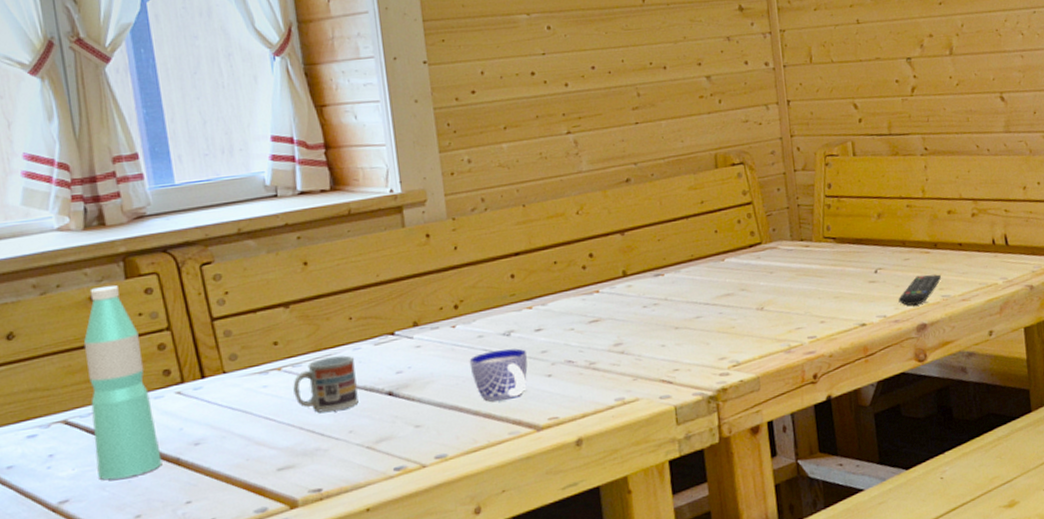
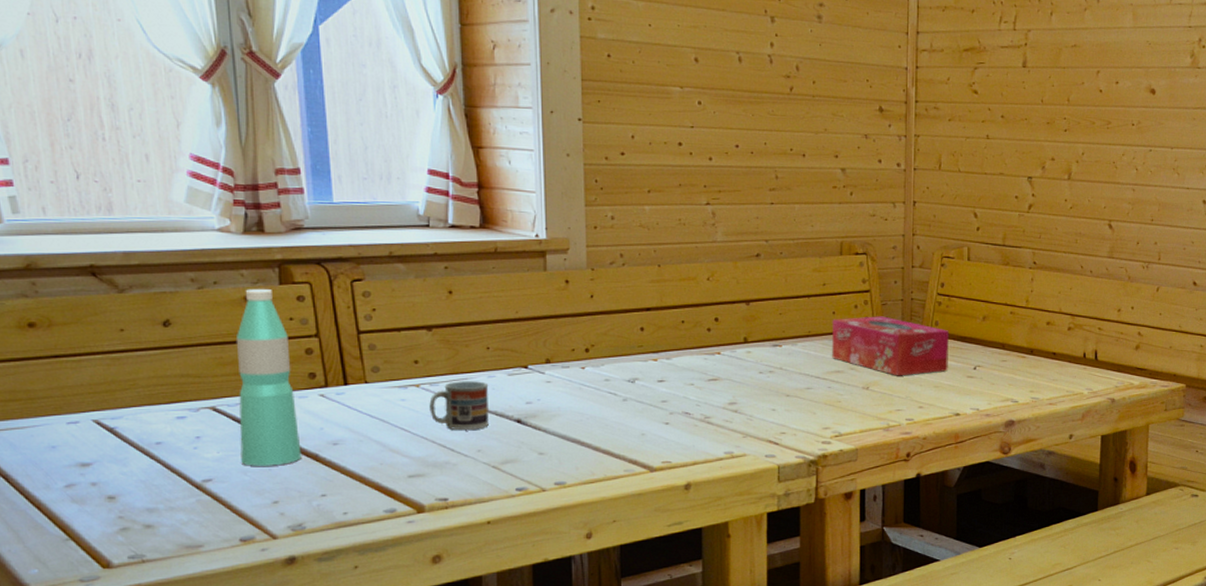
cup: present [469,348,528,402] -> none [594,394,649,440]
tissue box: none [715,228,847,292] -> present [832,316,949,376]
remote control: present [898,274,942,306] -> none [992,377,1034,402]

